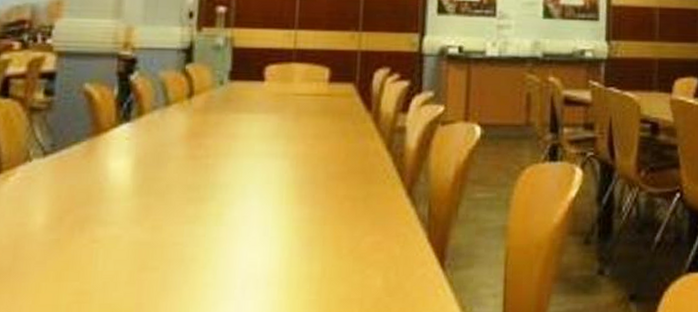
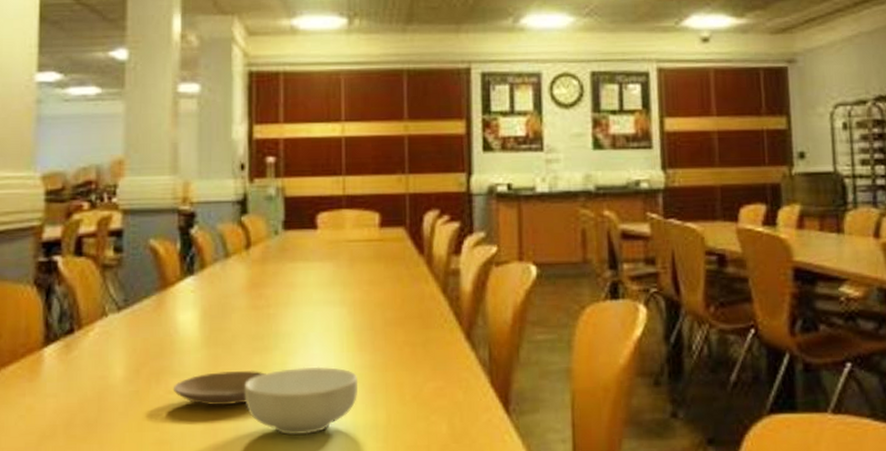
plate: none [97,220,200,257] -> present [173,370,266,406]
cereal bowl: none [175,218,296,287] -> present [244,366,359,435]

